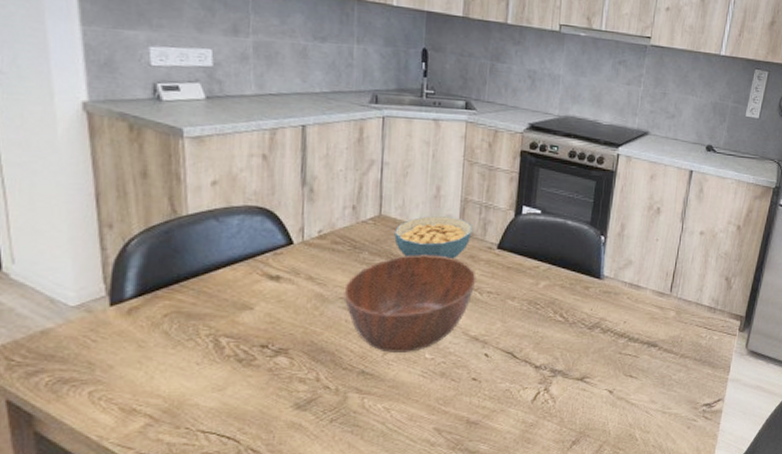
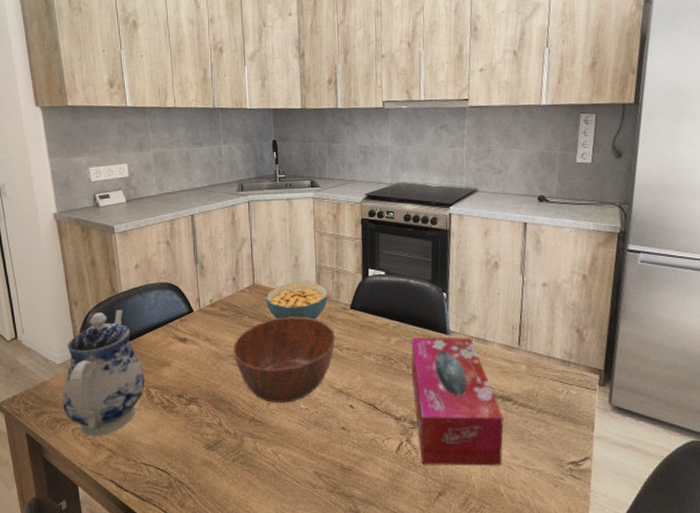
teapot: none [74,237,213,401] -> present [62,310,145,437]
tissue box: none [557,281,647,414] -> present [411,337,504,466]

